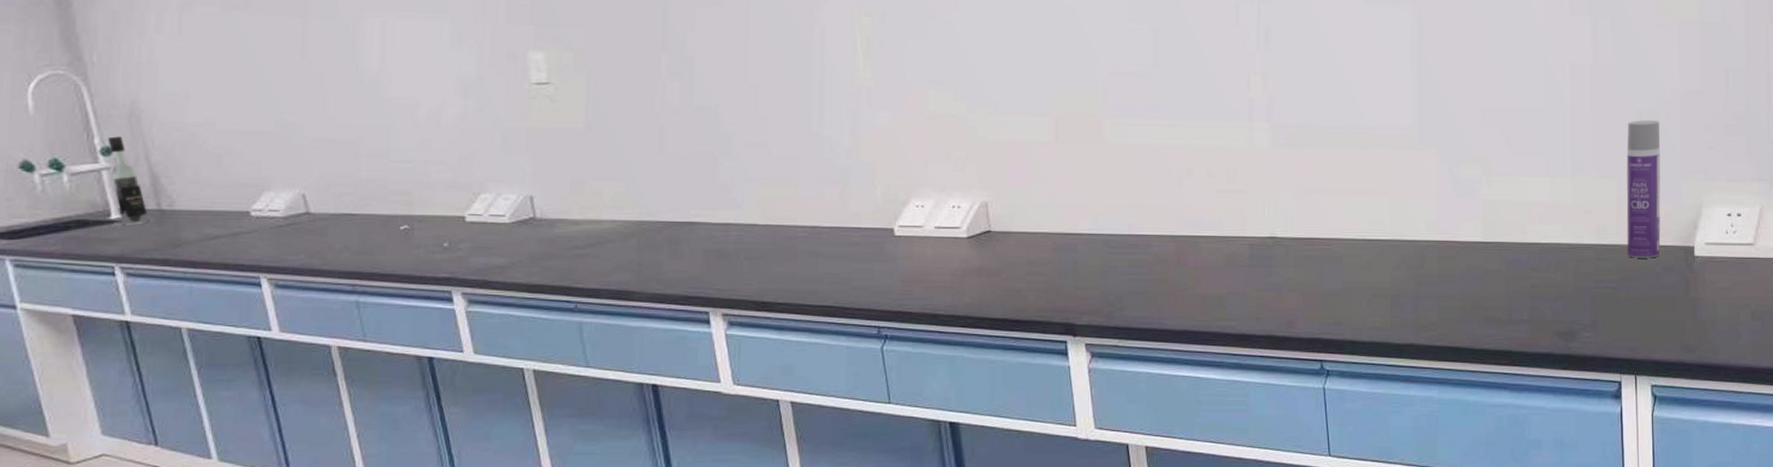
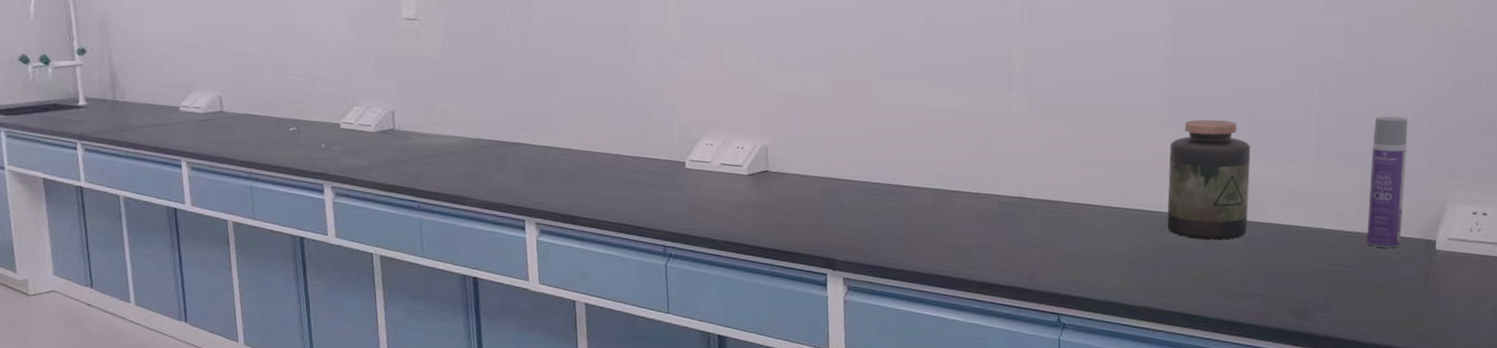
bottle: present [108,136,149,226] -> none [82,40,106,112]
jar: none [1424,136,1508,266] -> present [1167,119,1251,240]

